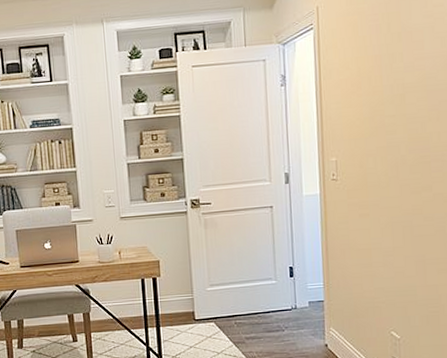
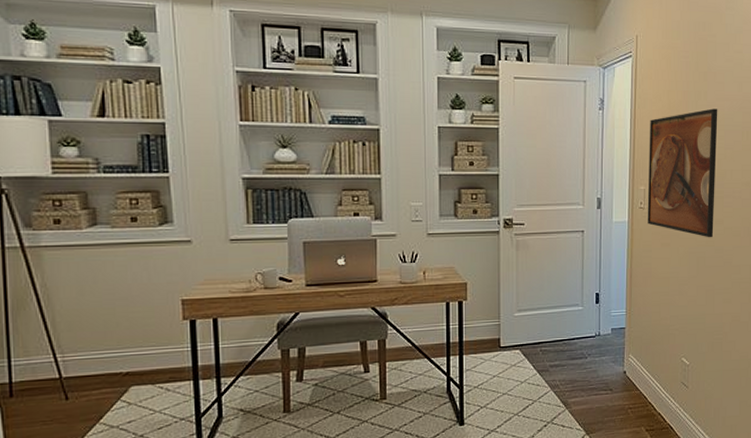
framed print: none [338,69,421,206] -> present [647,108,718,238]

